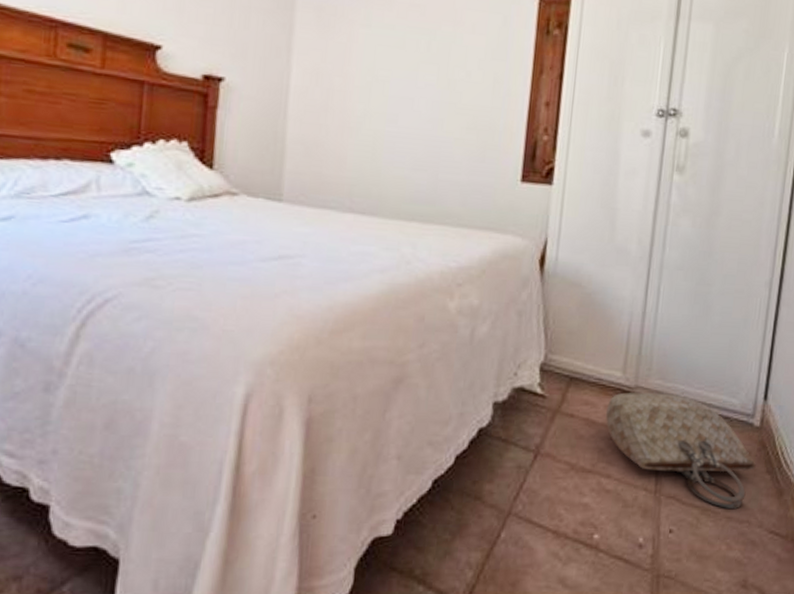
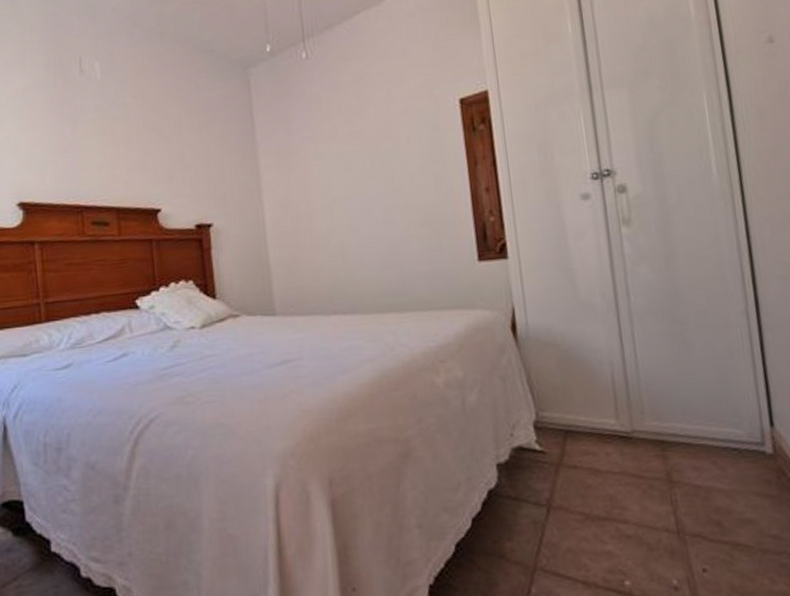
handbag: present [605,392,756,509] -> none [607,433,780,541]

